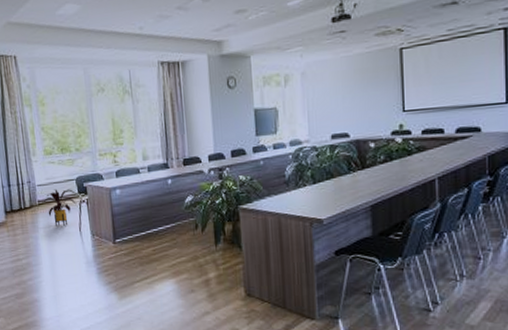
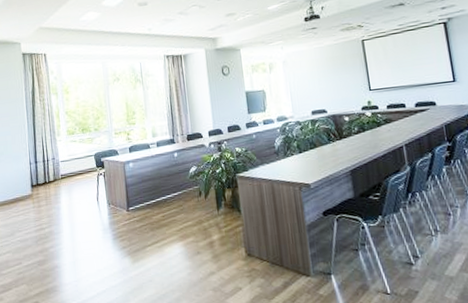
house plant: present [42,189,77,226] -> none [64,164,95,197]

